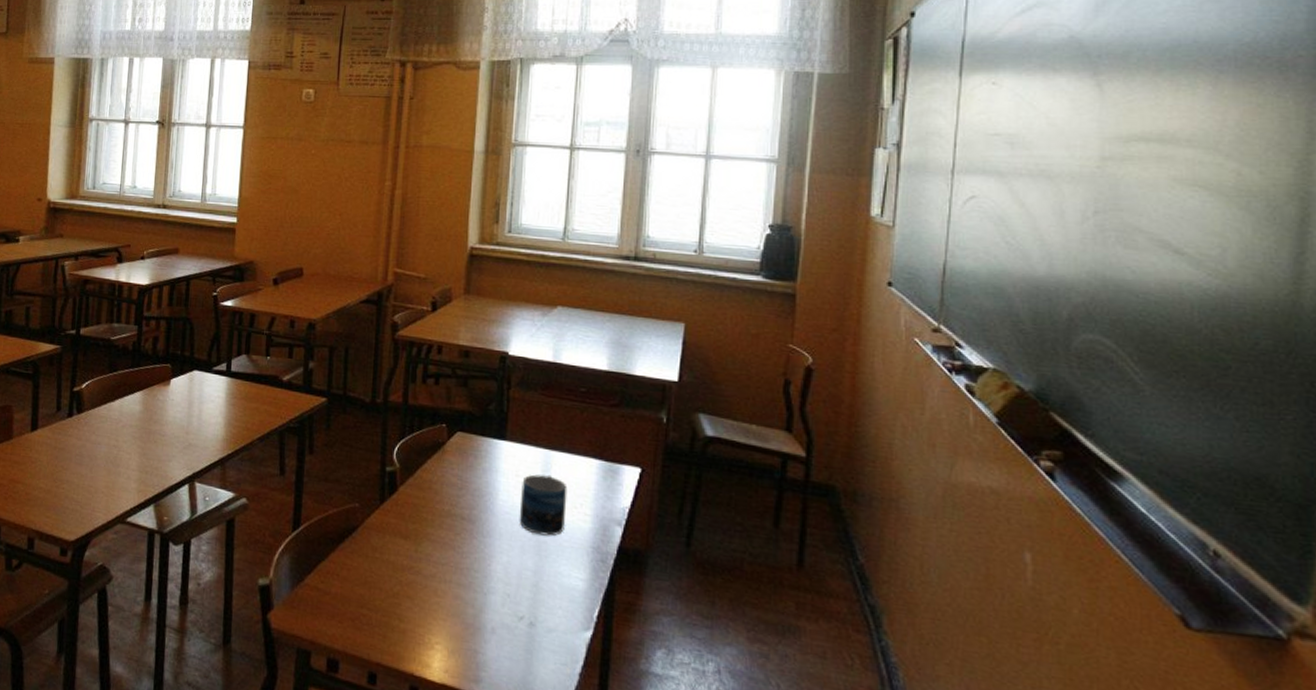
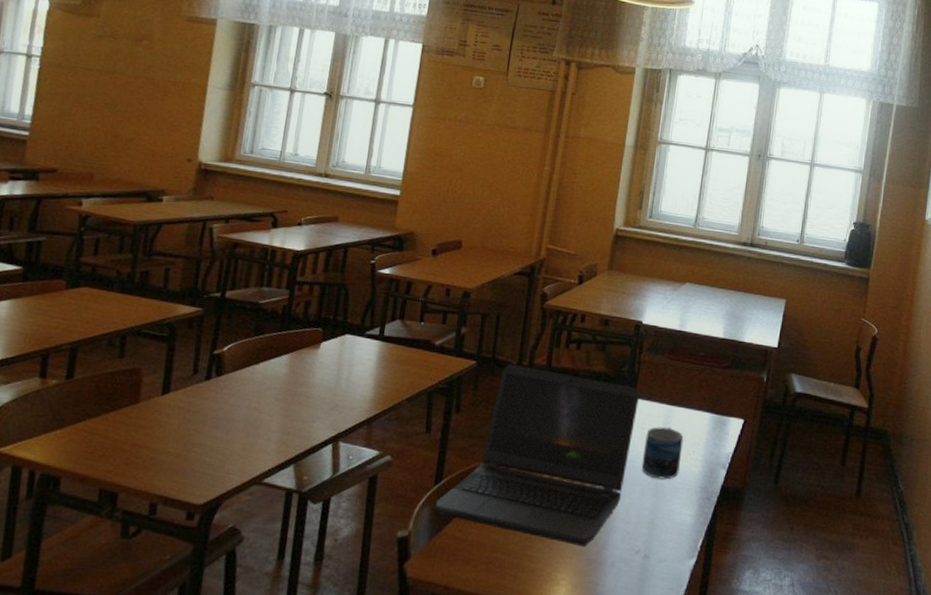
laptop computer: none [295,401,511,609] -> present [435,363,639,548]

